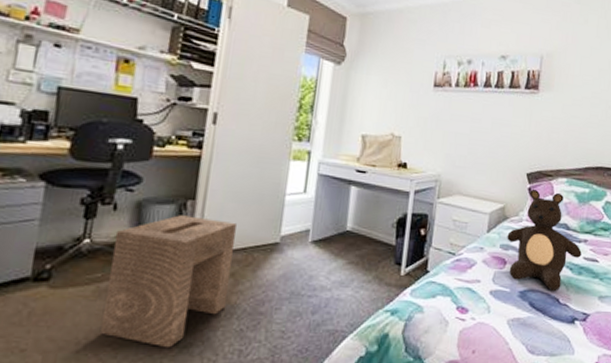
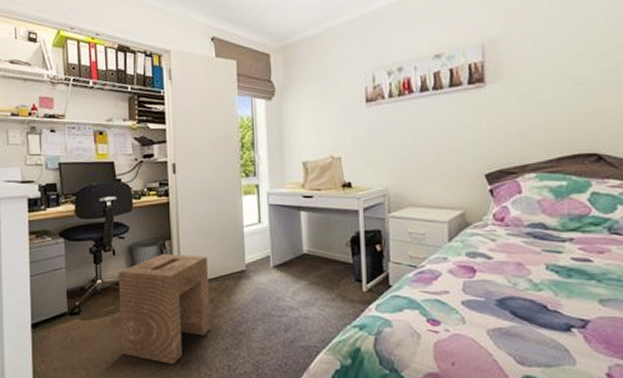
teddy bear: present [507,188,582,292] -> none [472,189,568,298]

